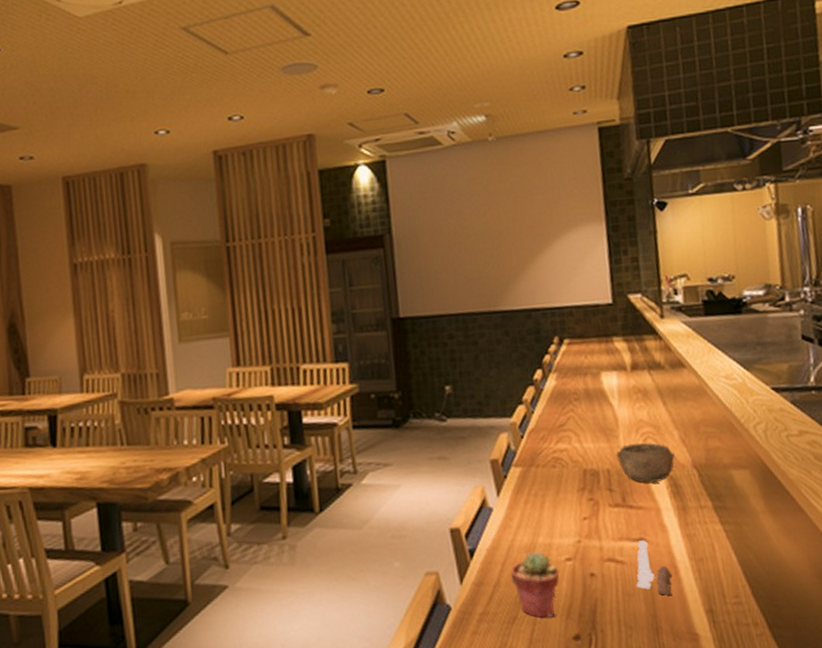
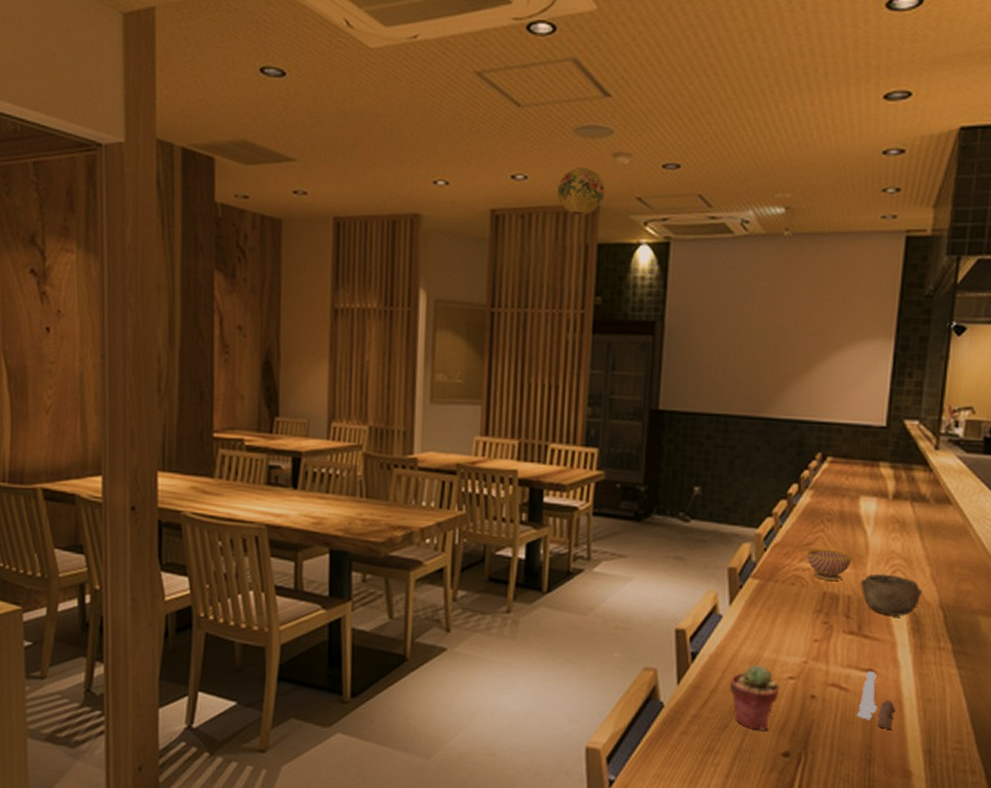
paper lantern: none [273,102,319,147] -> present [557,167,606,216]
teacup: none [562,427,605,458] -> present [807,549,852,581]

